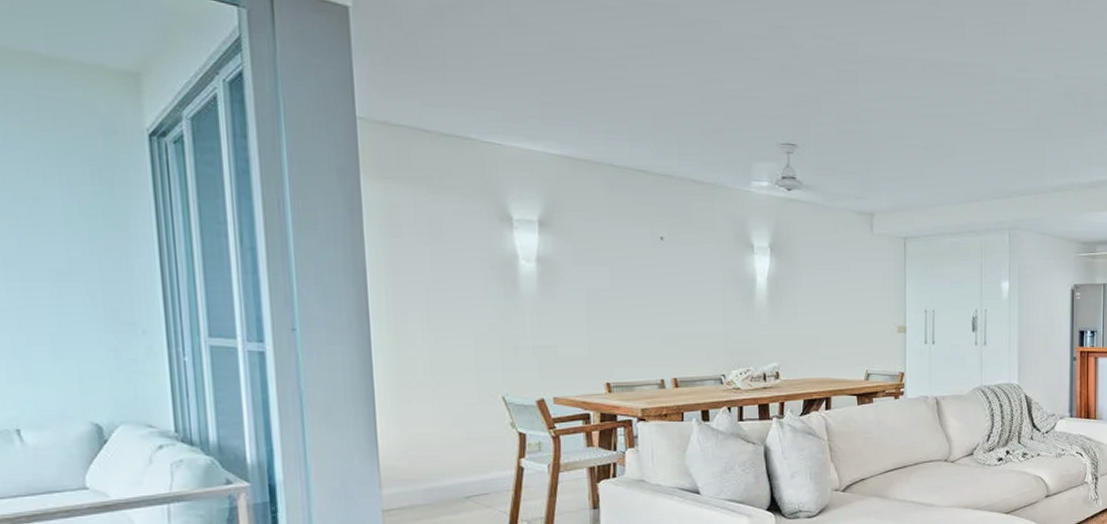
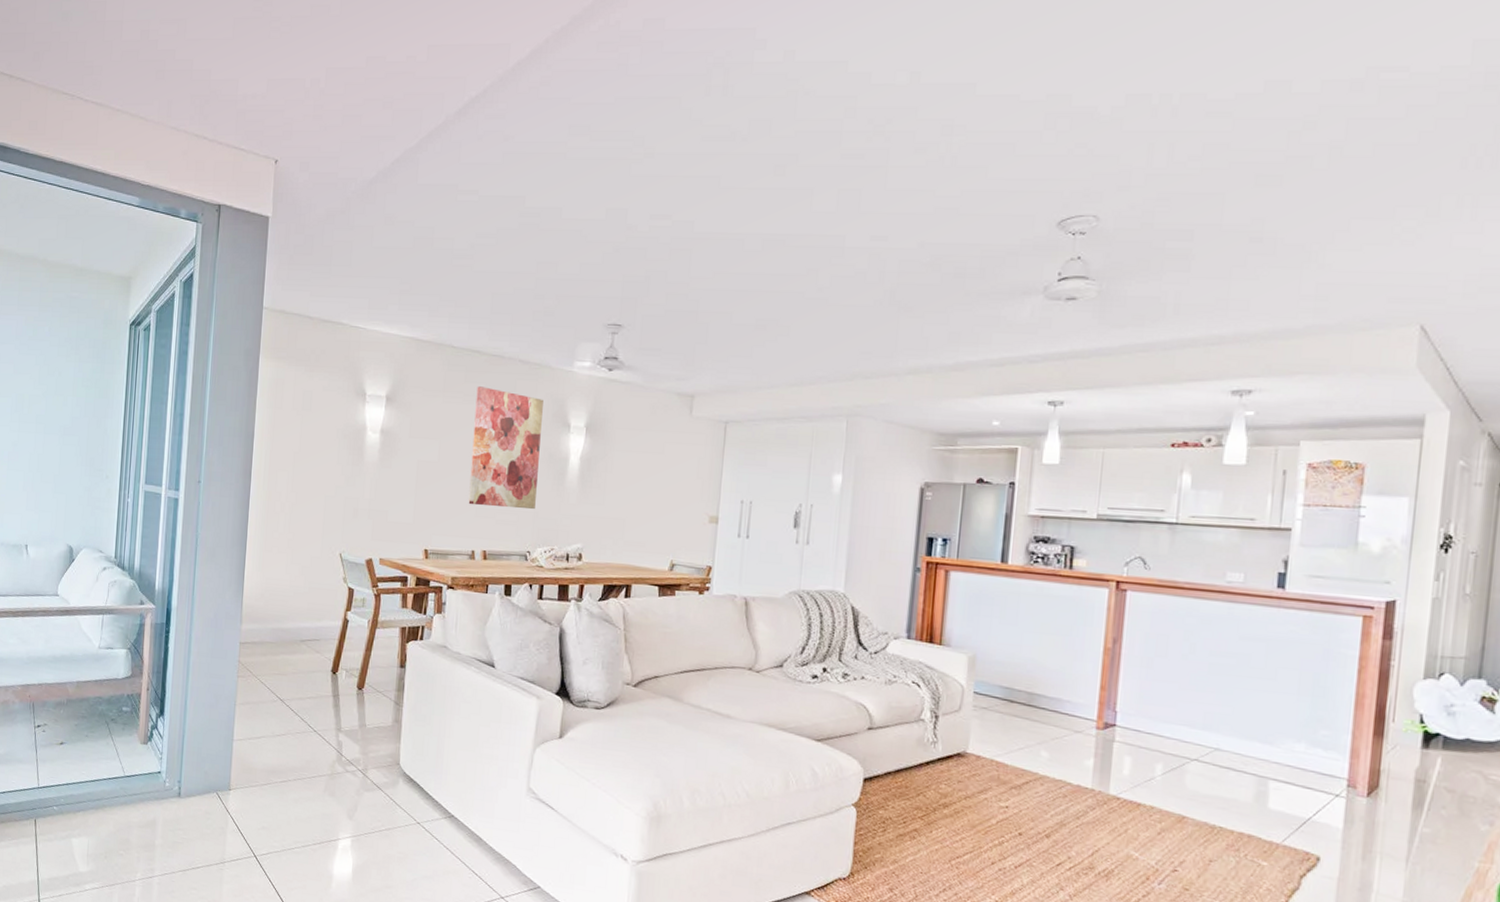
wall art: none [647,208,725,333] -> present [468,386,543,510]

